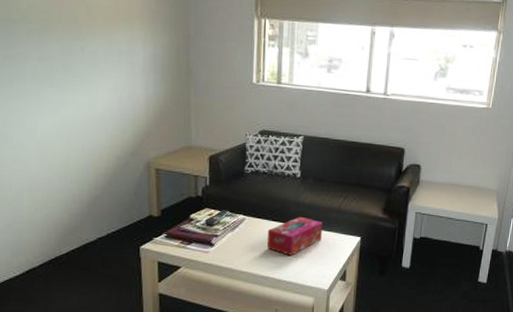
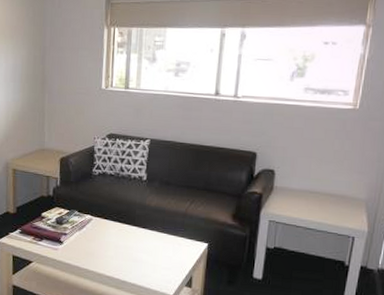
tissue box: present [266,216,322,256] -> none [112,219,168,258]

